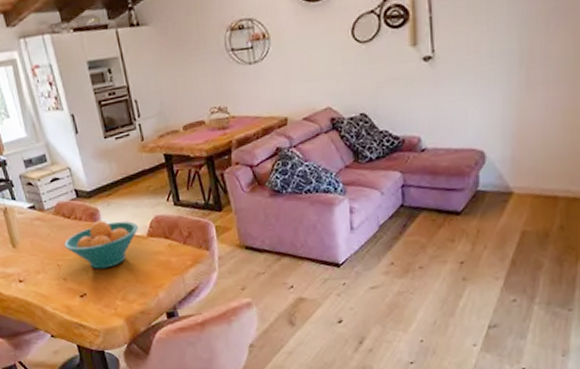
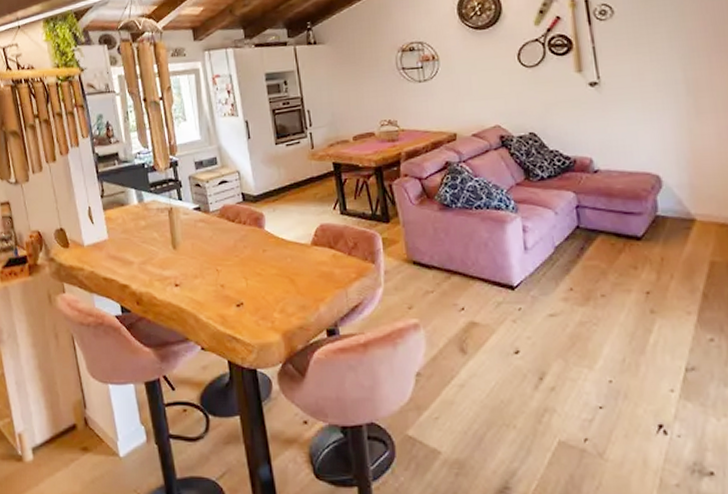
fruit bowl: present [64,220,139,269] -> none [225,225,303,277]

